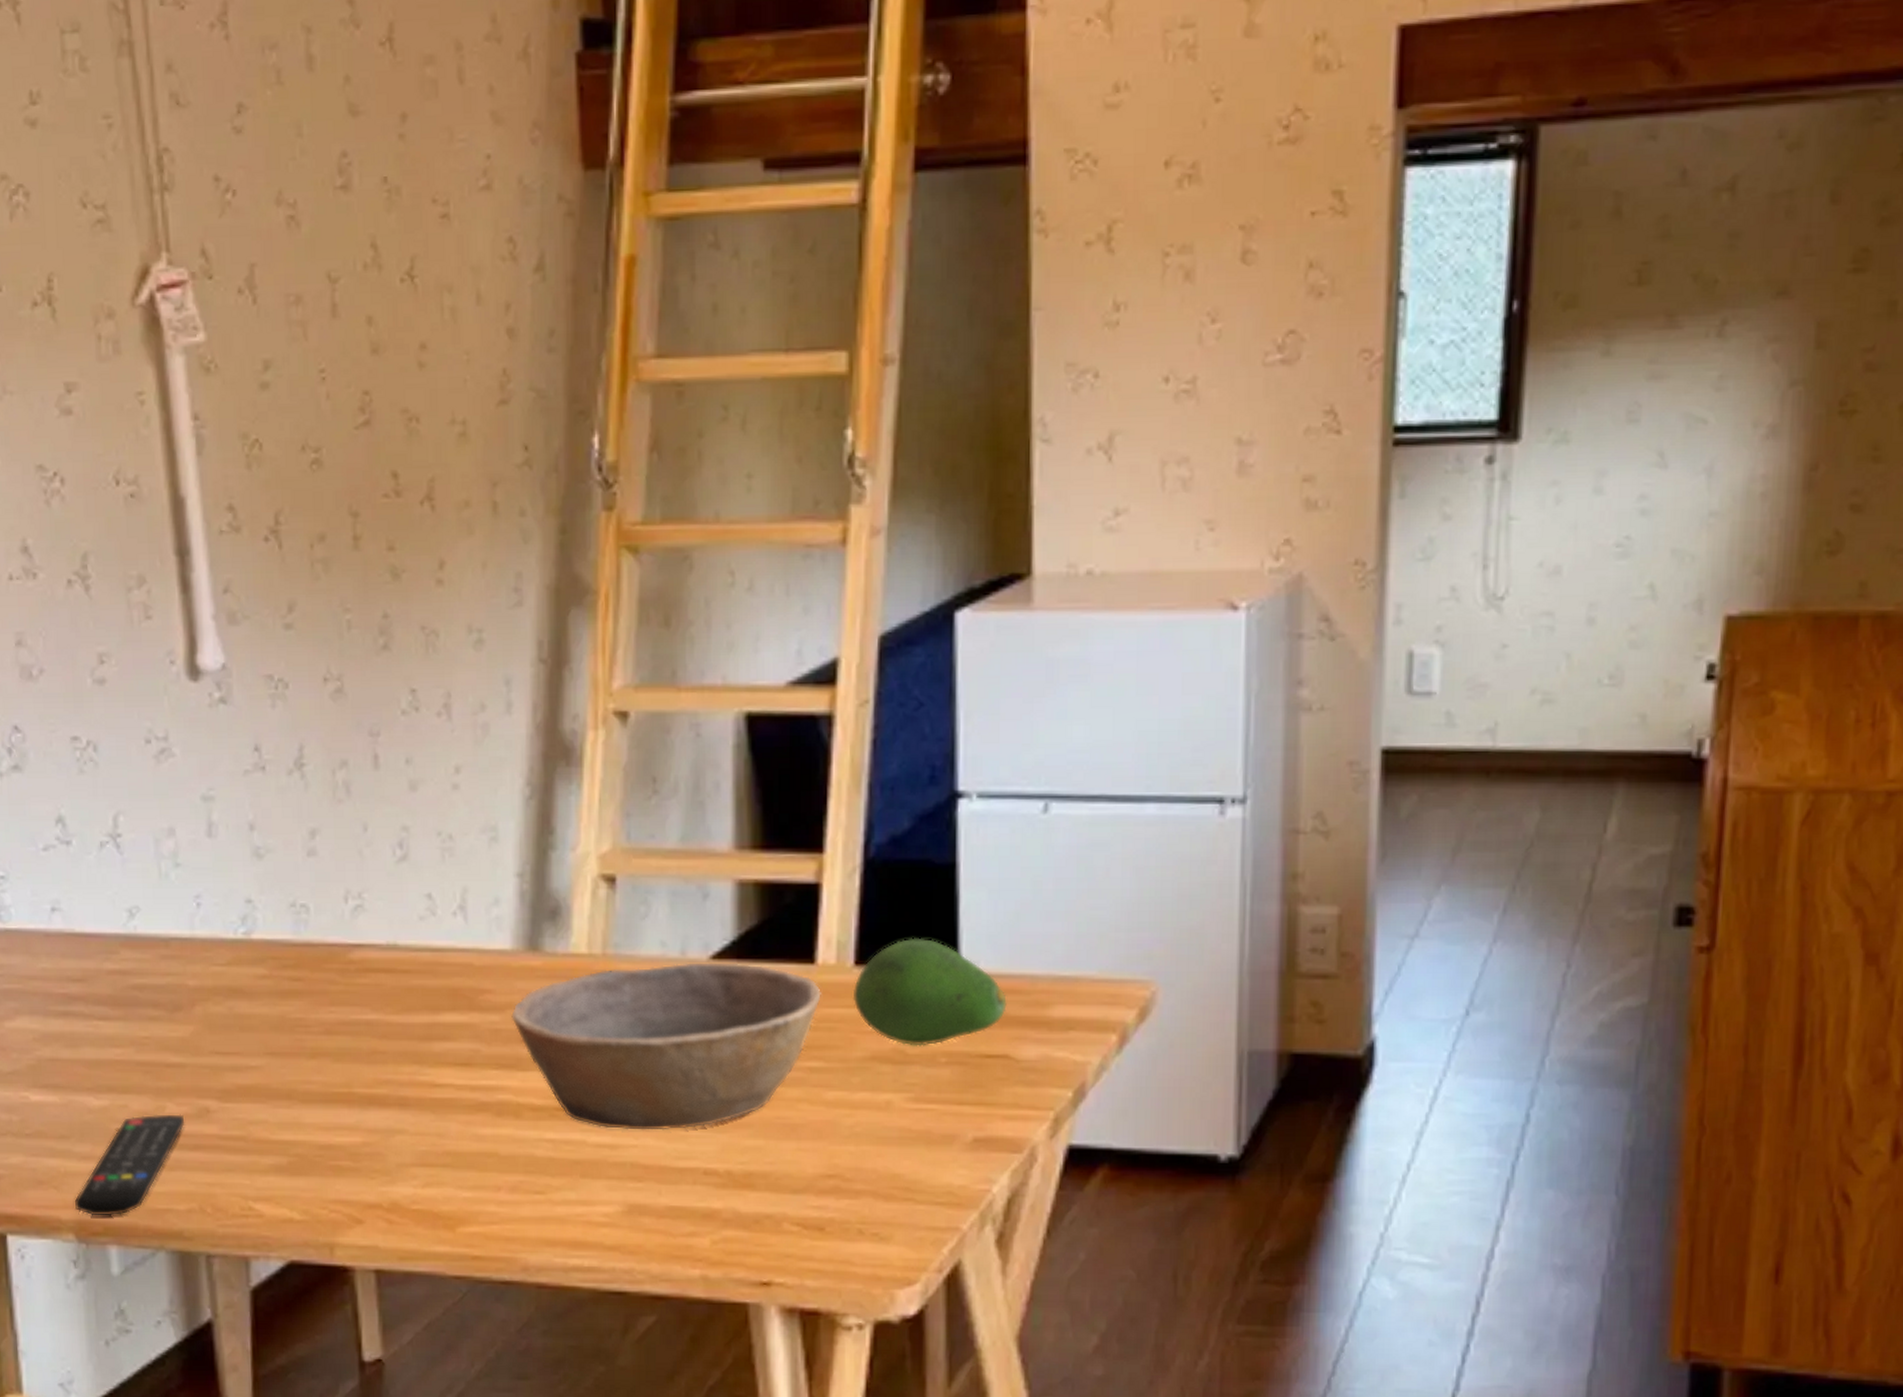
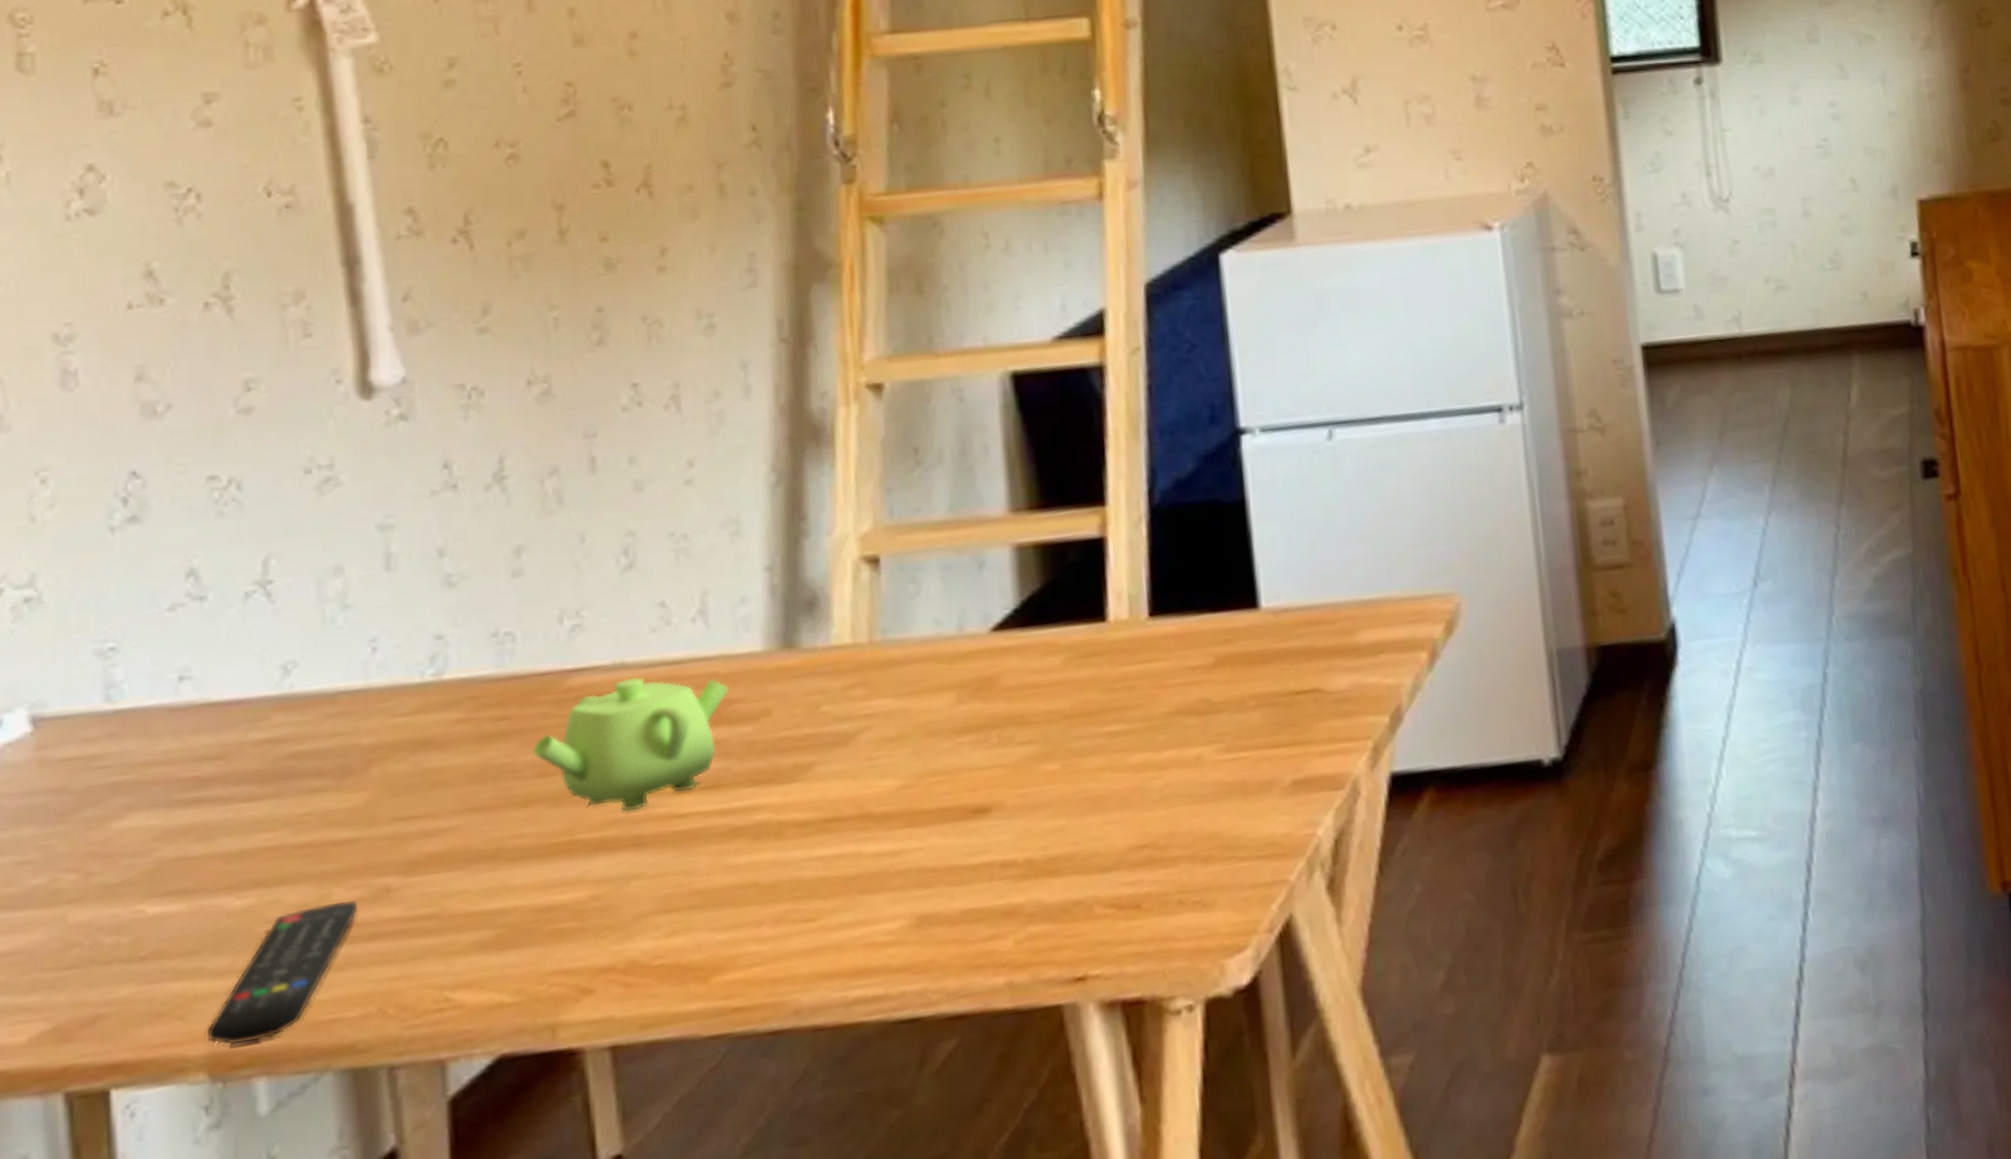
teapot: none [320,958,482,1074] -> present [532,676,729,811]
bowl: present [511,962,821,1130] -> none [766,630,1116,834]
fruit: present [852,938,1007,1046] -> none [1149,579,1313,694]

